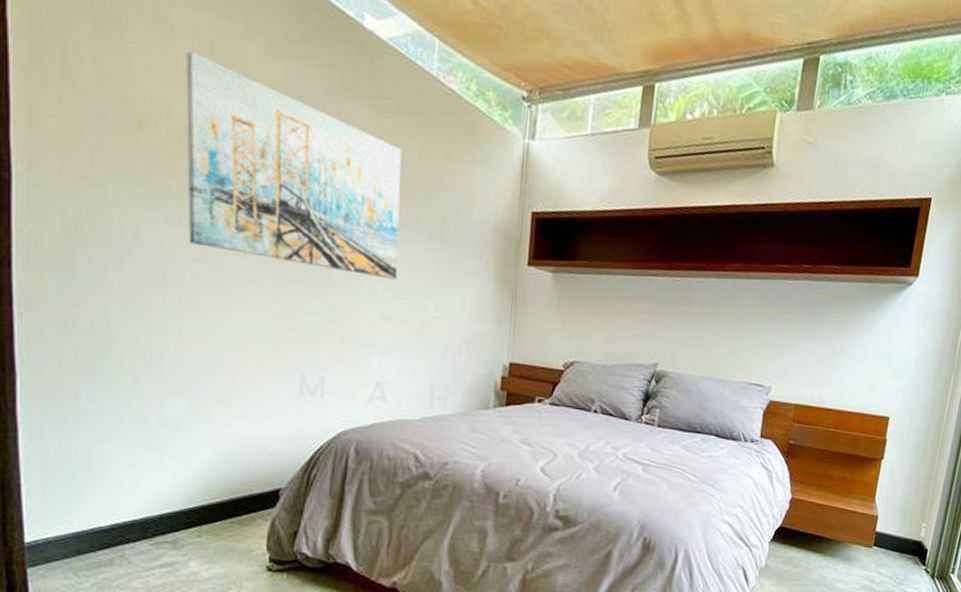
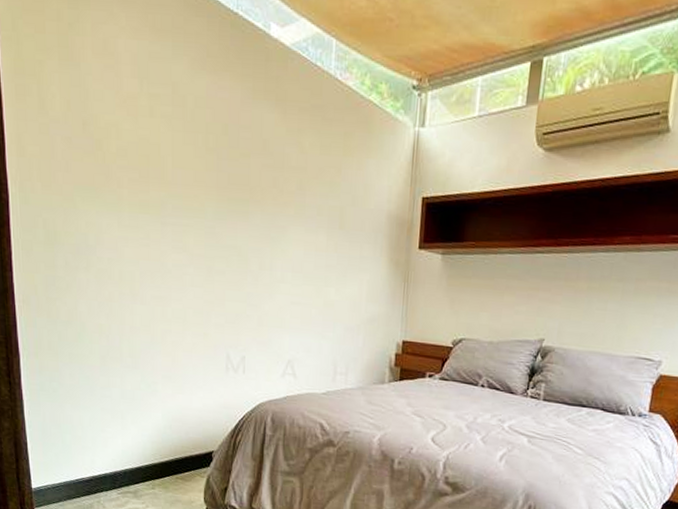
wall art: present [186,51,402,280] -> none [129,77,305,268]

